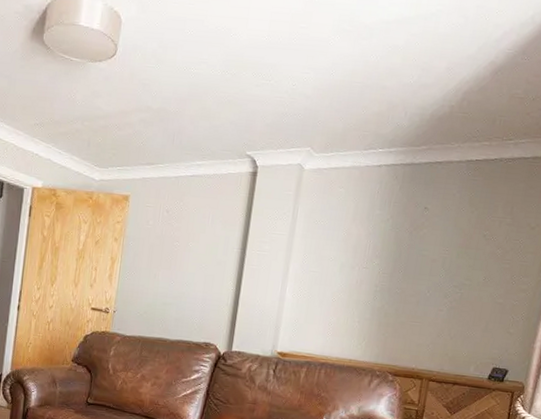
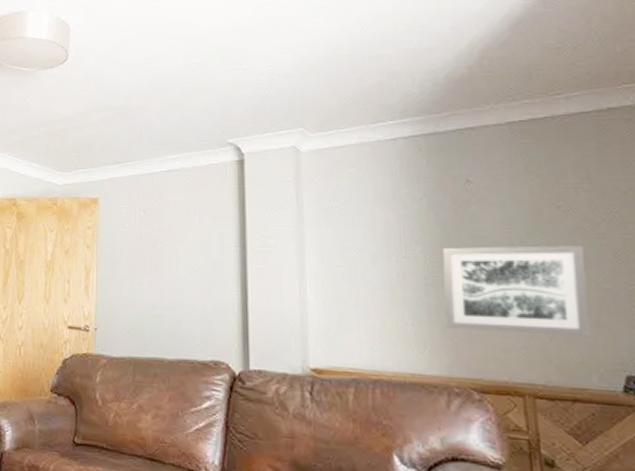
wall art: none [382,262,493,338] -> present [442,245,590,337]

